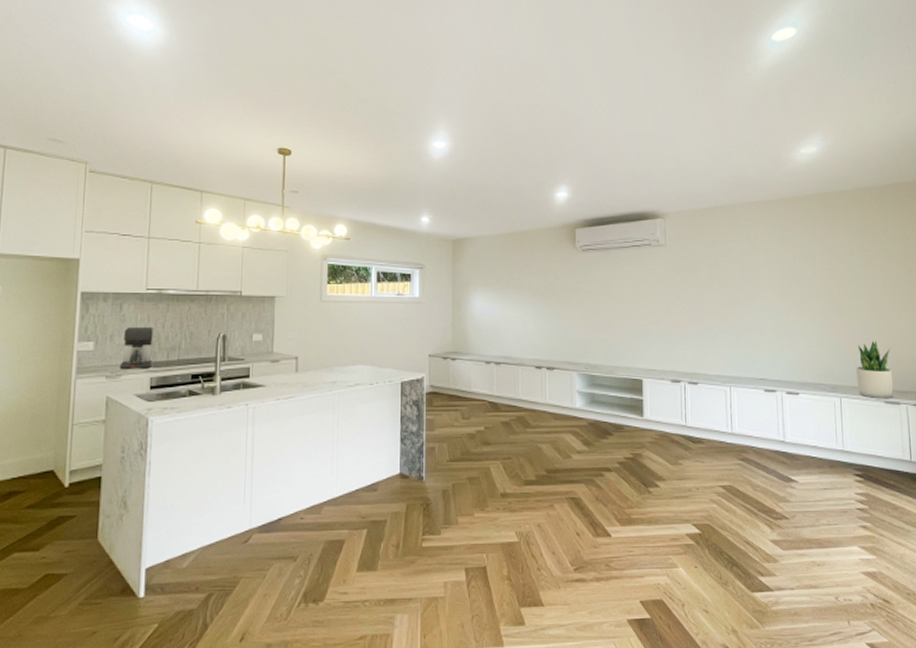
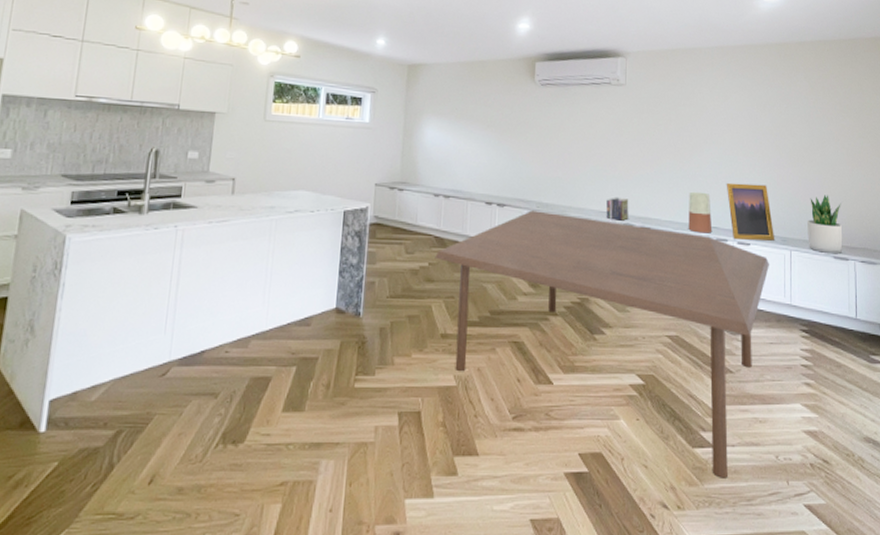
coffee maker: present [119,326,153,369] -> none [38,135,80,182]
dining table: none [490,372,821,620] -> present [435,210,770,478]
books: none [653,354,676,377] -> present [606,197,629,221]
vase: none [735,345,760,385] -> present [688,191,713,234]
picture frame: none [771,334,824,389] -> present [726,182,775,241]

